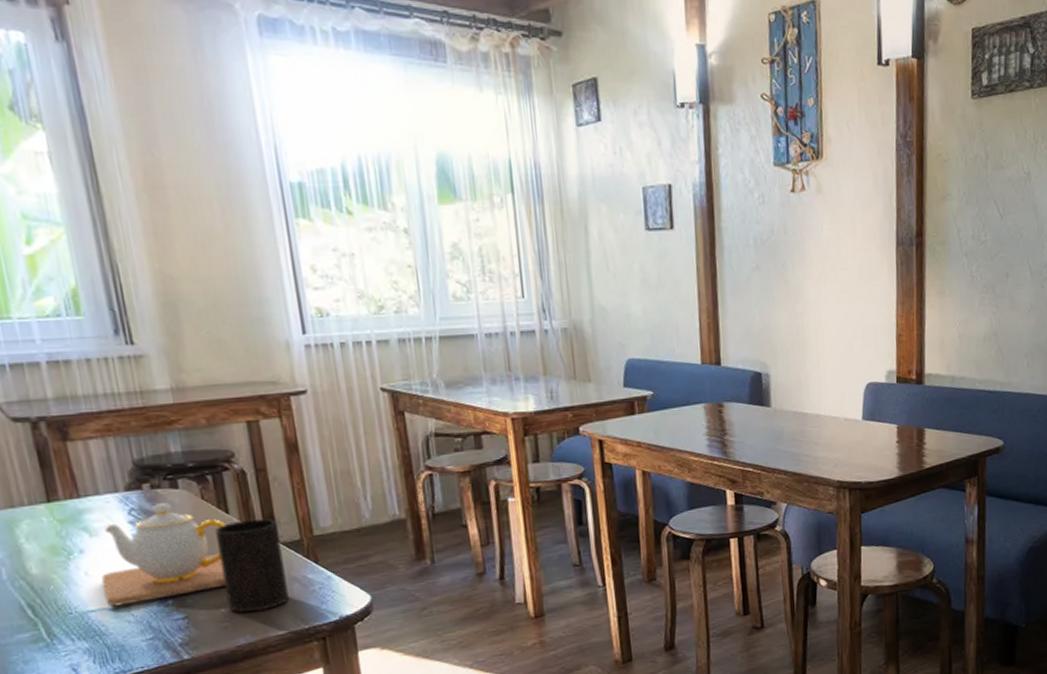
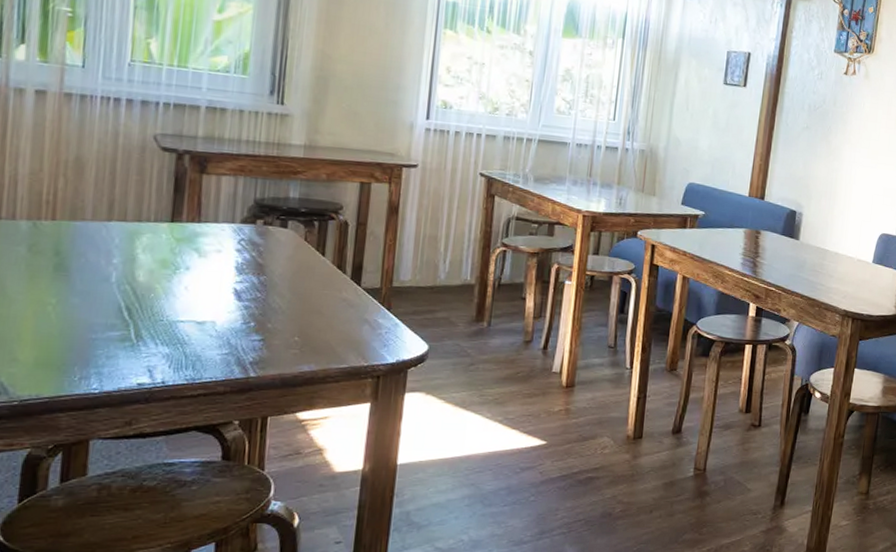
teapot: present [101,503,227,607] -> none [196,238,319,321]
cup: present [215,518,289,613] -> none [302,263,364,344]

